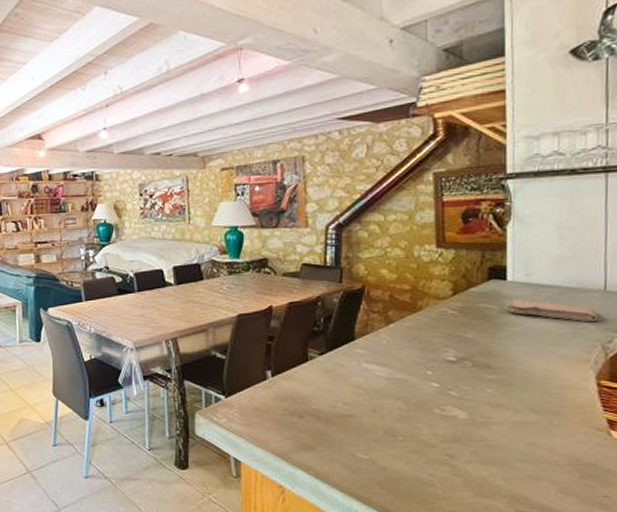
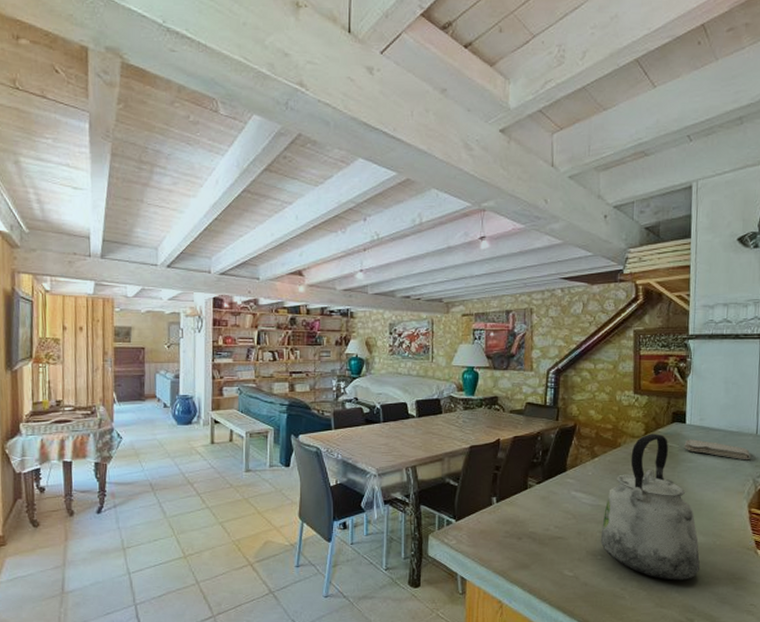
kettle: none [401,293,533,466] -> present [600,433,700,581]

